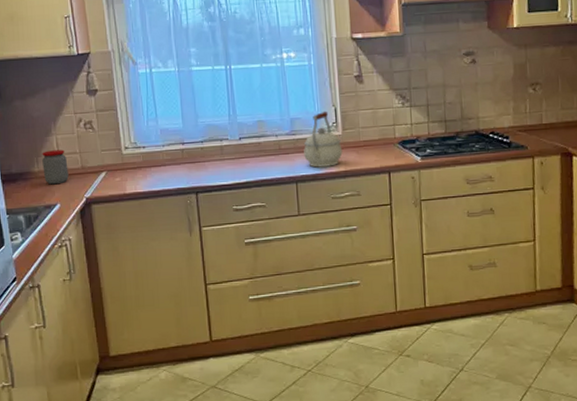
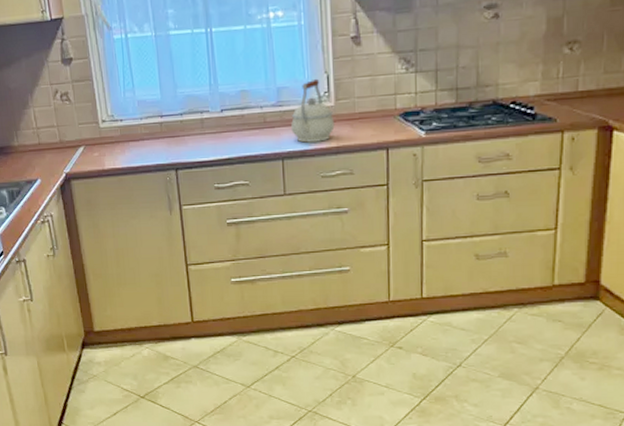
jar: present [42,149,69,185] -> none [20,123,48,160]

